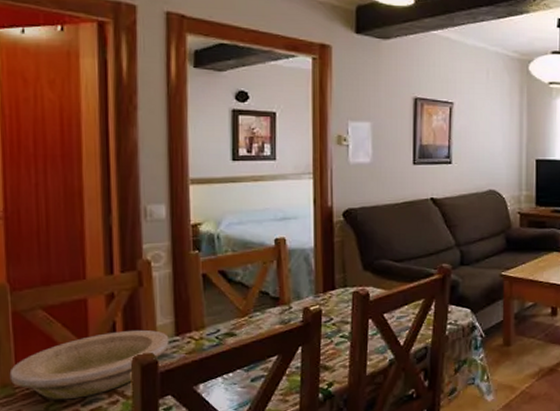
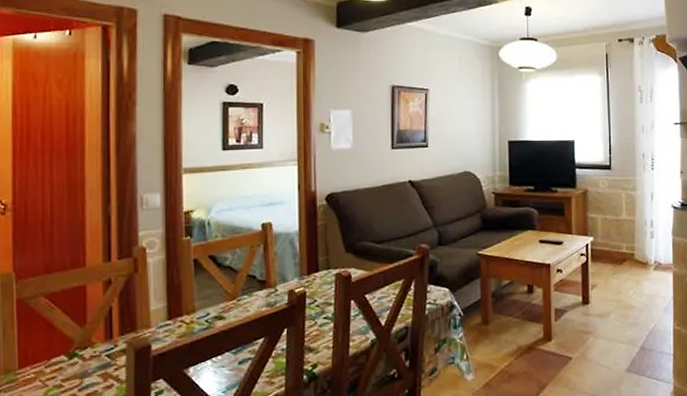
bowl: present [9,329,169,400] -> none [12,314,162,385]

